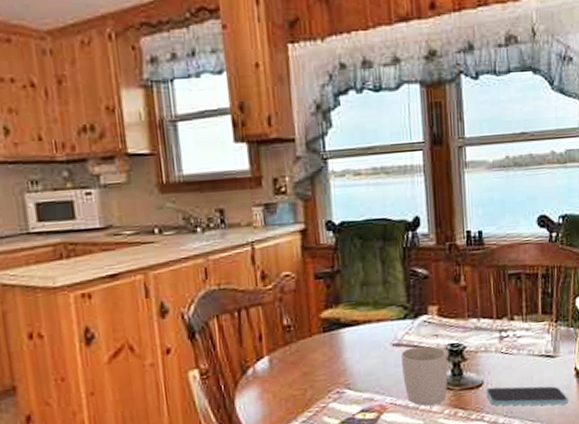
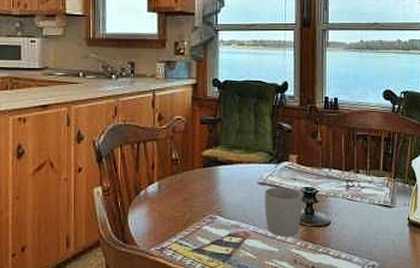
smartphone: present [486,386,569,406] -> none [332,227,401,248]

